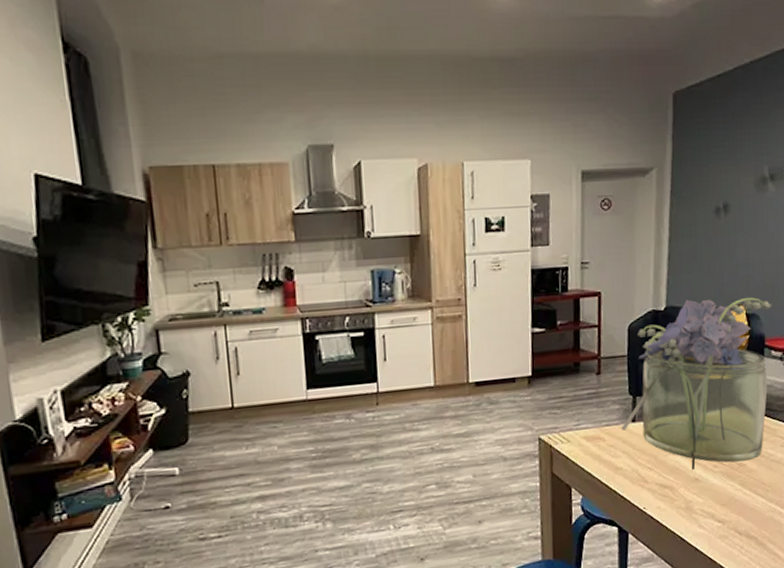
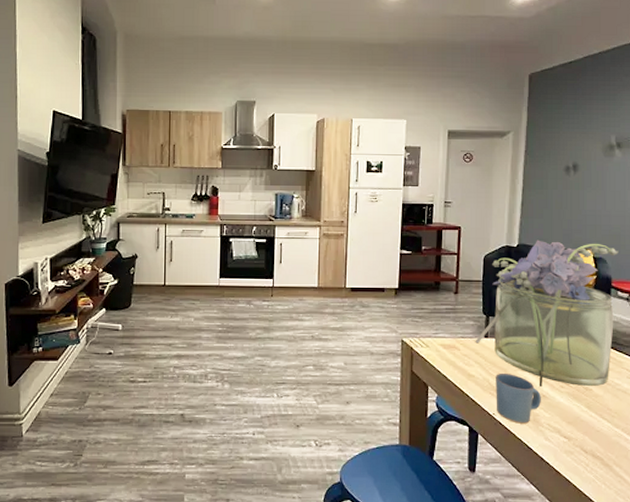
mug: none [645,460,694,515] -> present [496,374,541,424]

